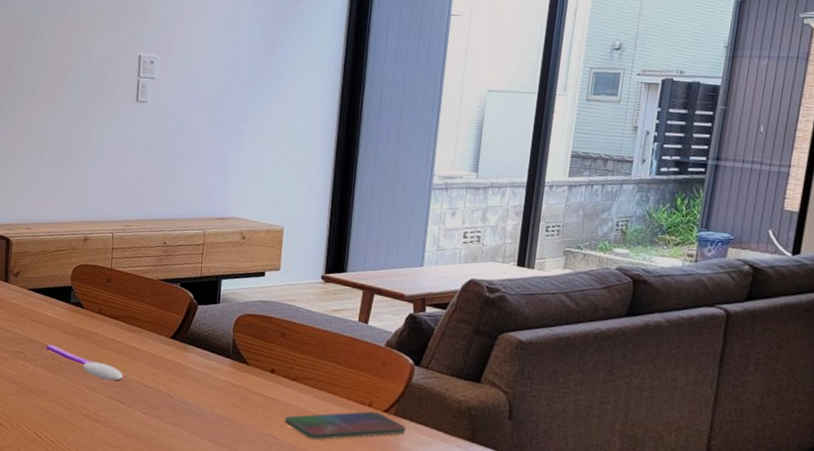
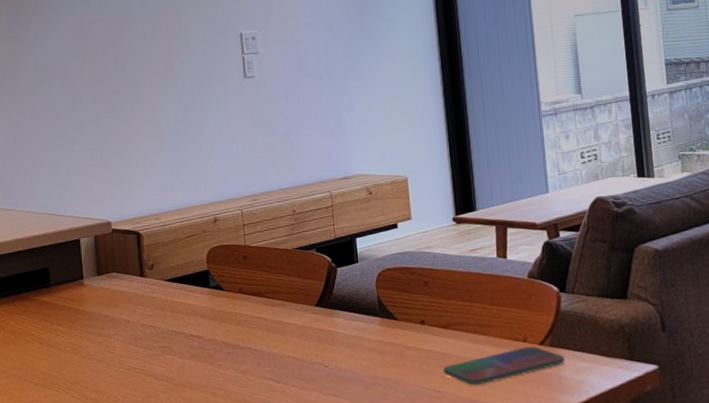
spoon: present [46,344,124,381] -> none [191,333,275,361]

